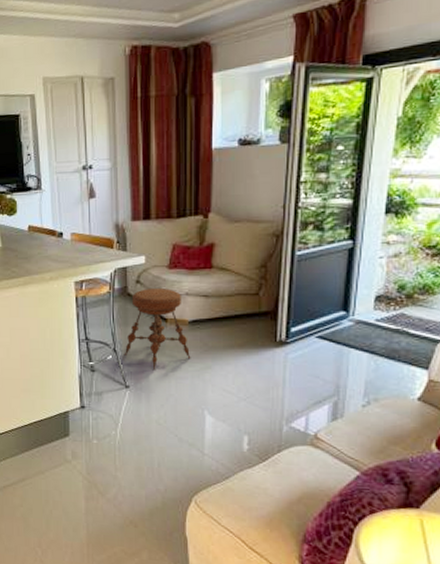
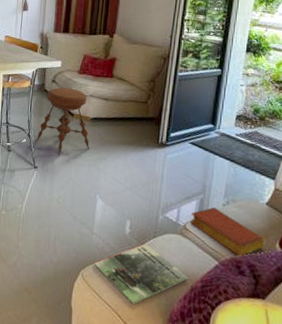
magazine: none [209,460,323,527] -> present [94,243,188,304]
book: none [322,409,418,464] -> present [190,206,266,258]

